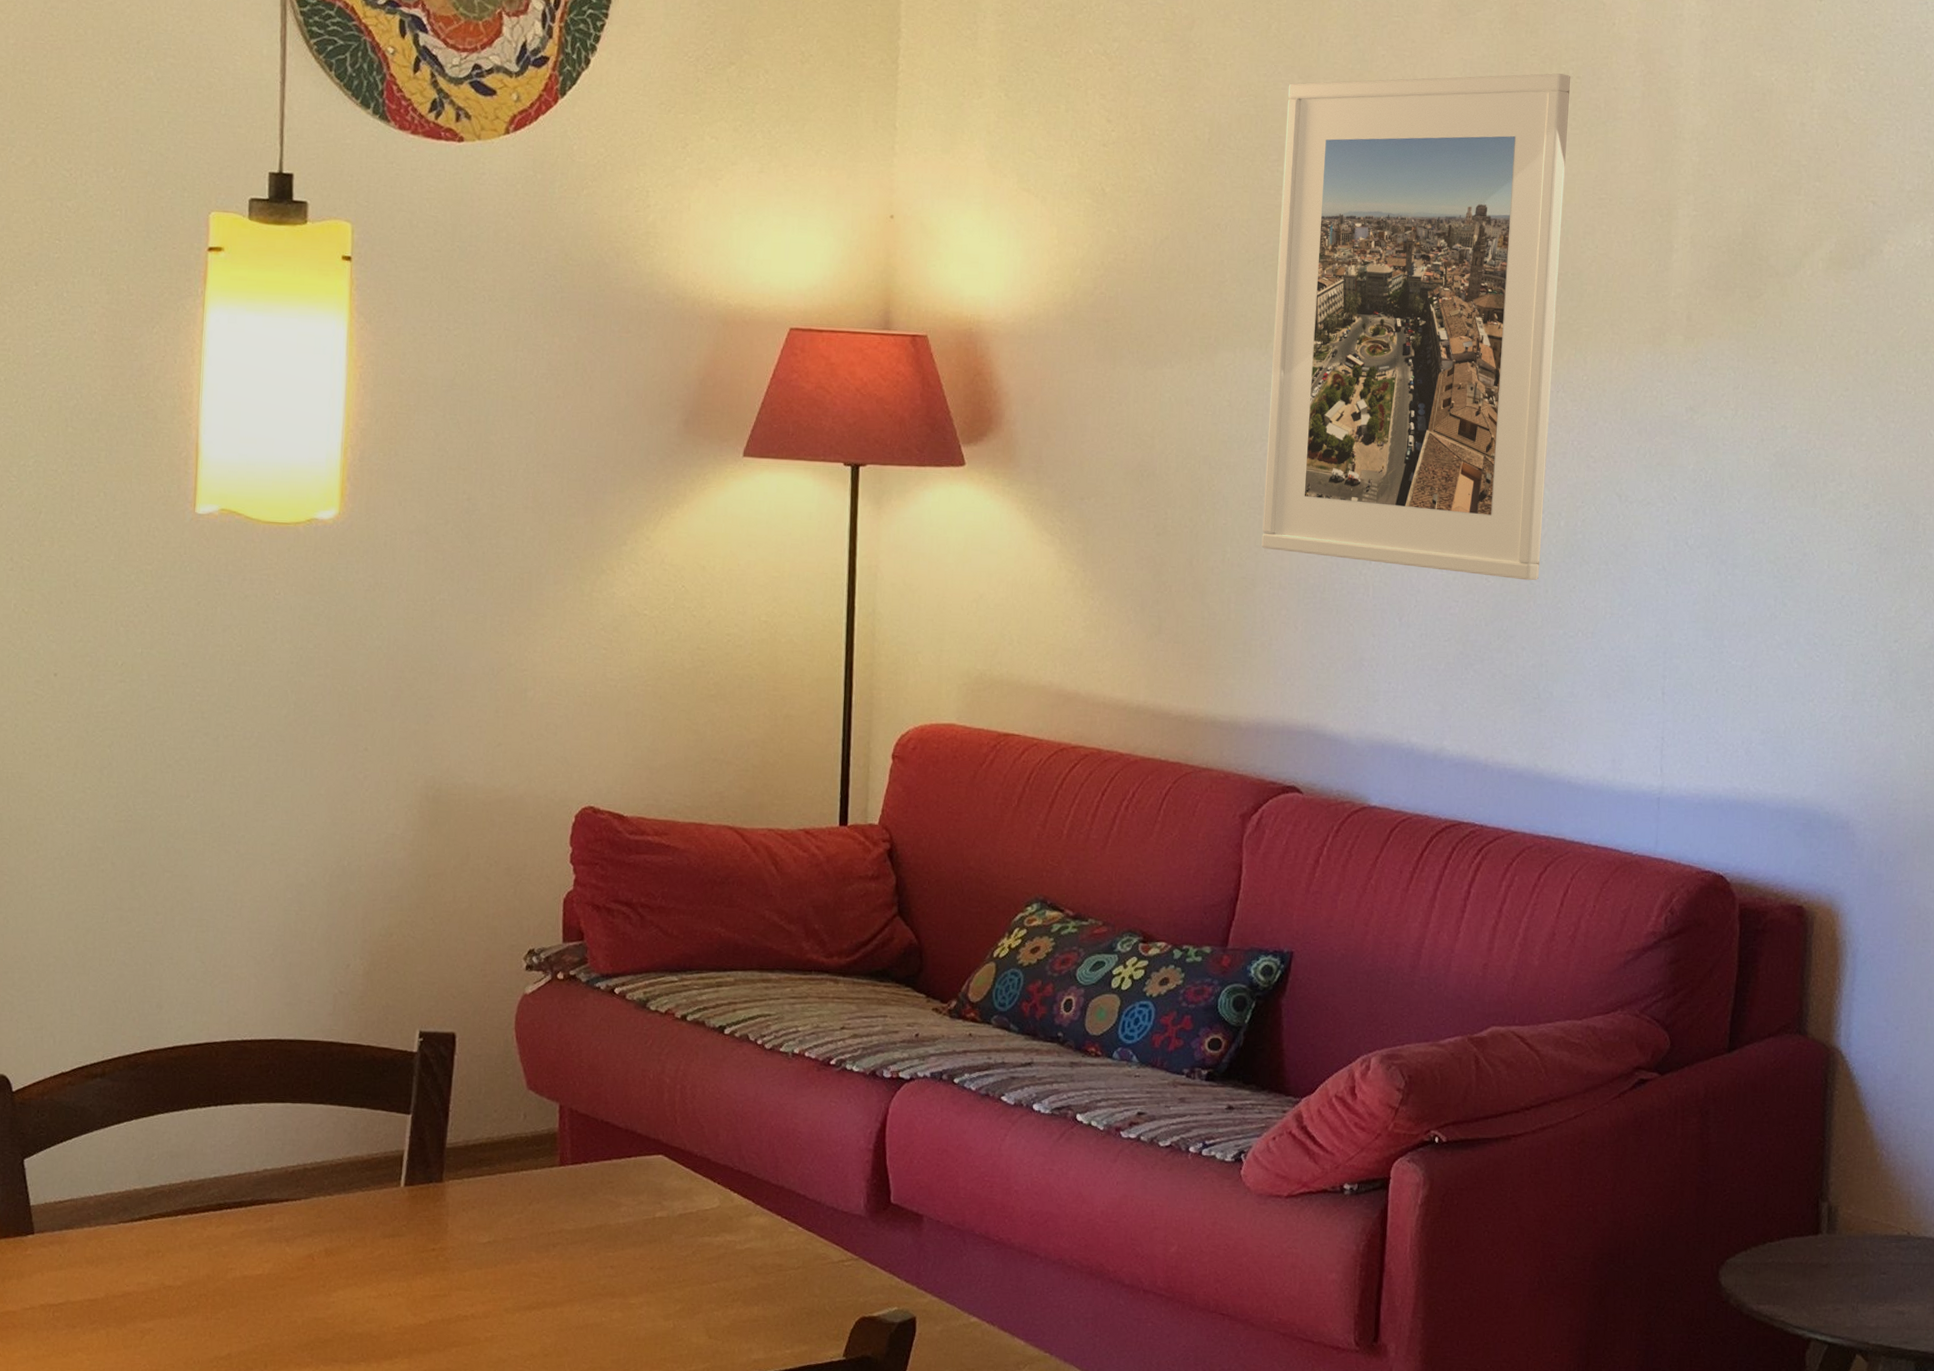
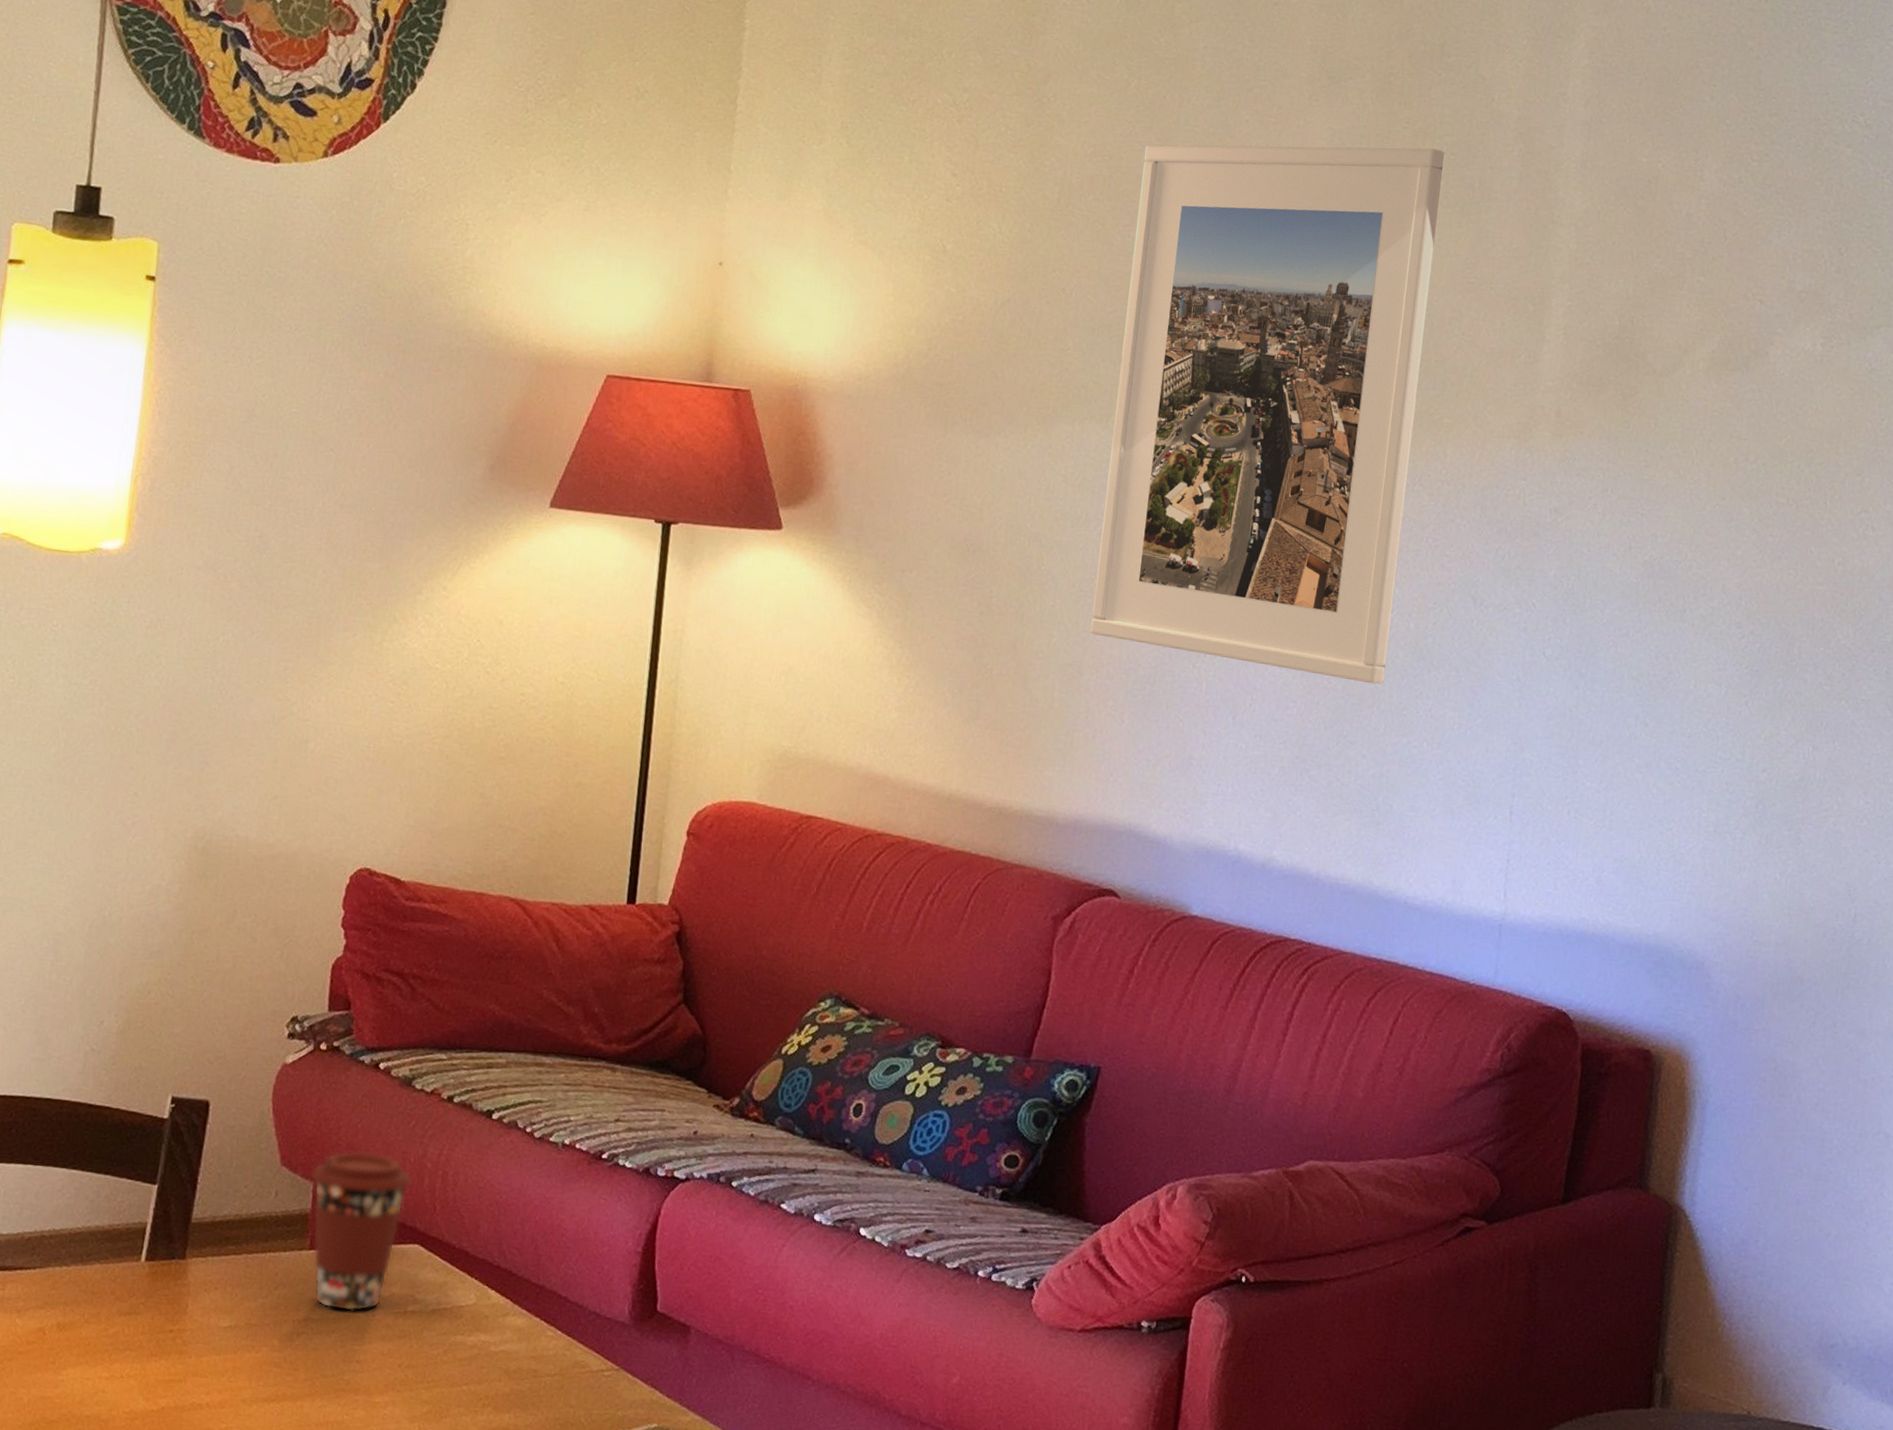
coffee cup: none [556,1071,653,1221] -> present [310,1151,413,1312]

